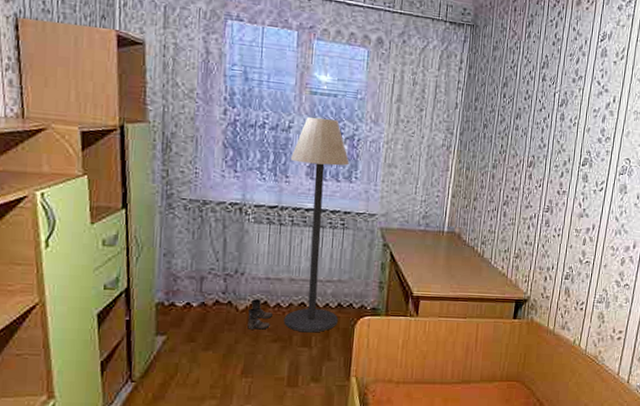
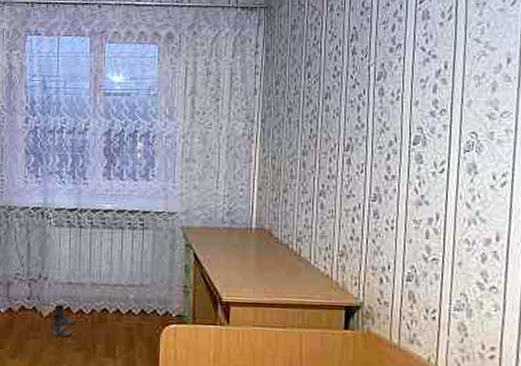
floor lamp: present [284,117,349,333] -> none [87,118,145,342]

